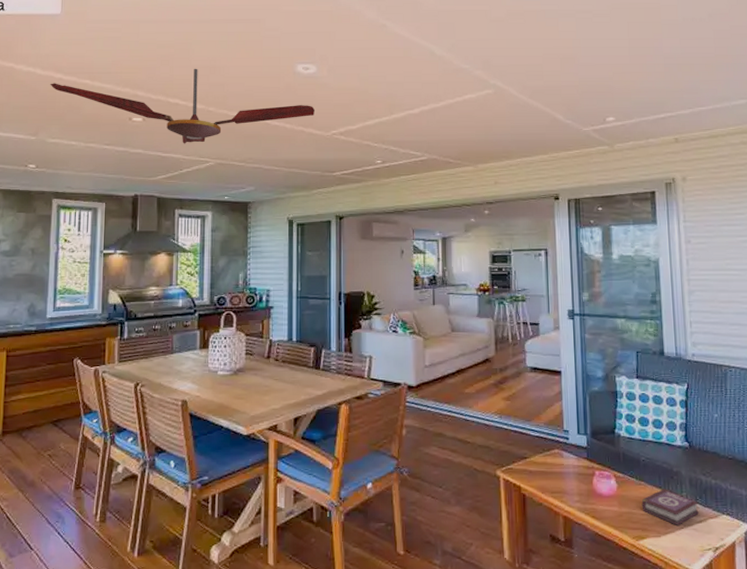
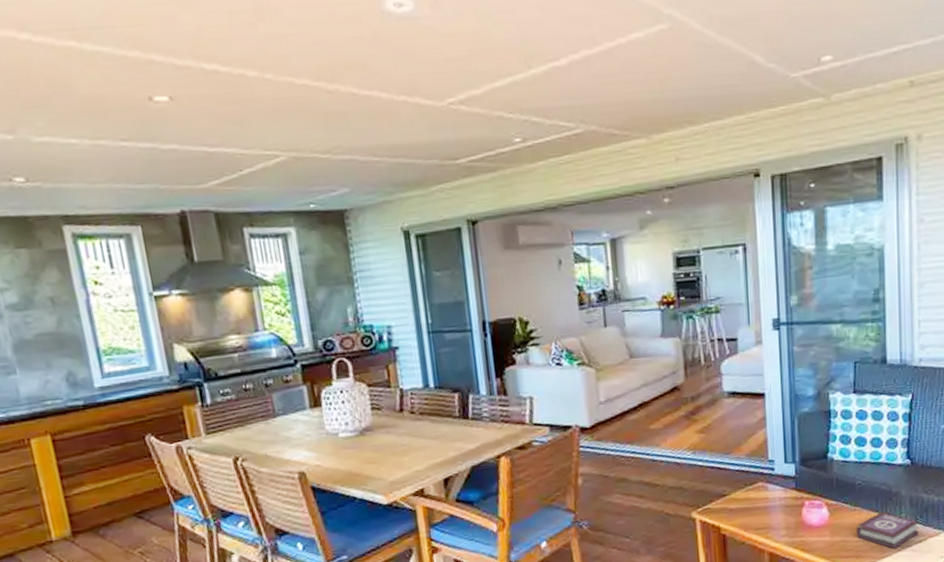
ceiling fan: present [50,68,316,144] -> none [14,13,421,132]

